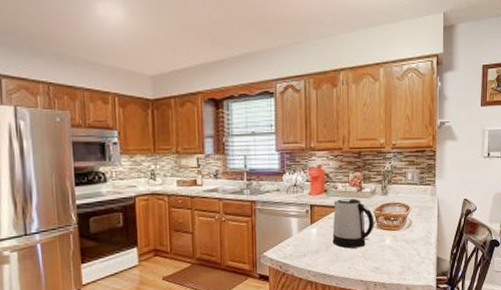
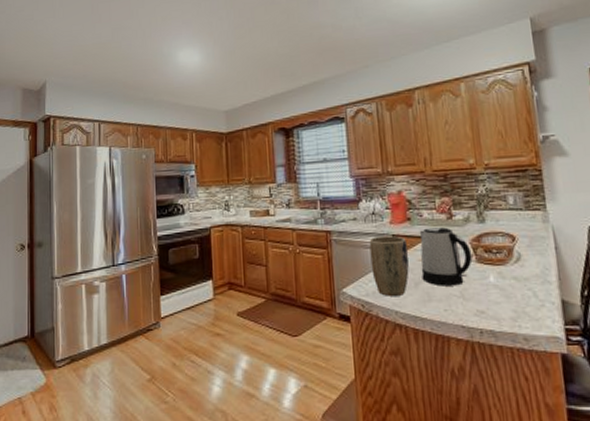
plant pot: none [290,205,322,258] -> present [369,236,409,296]

